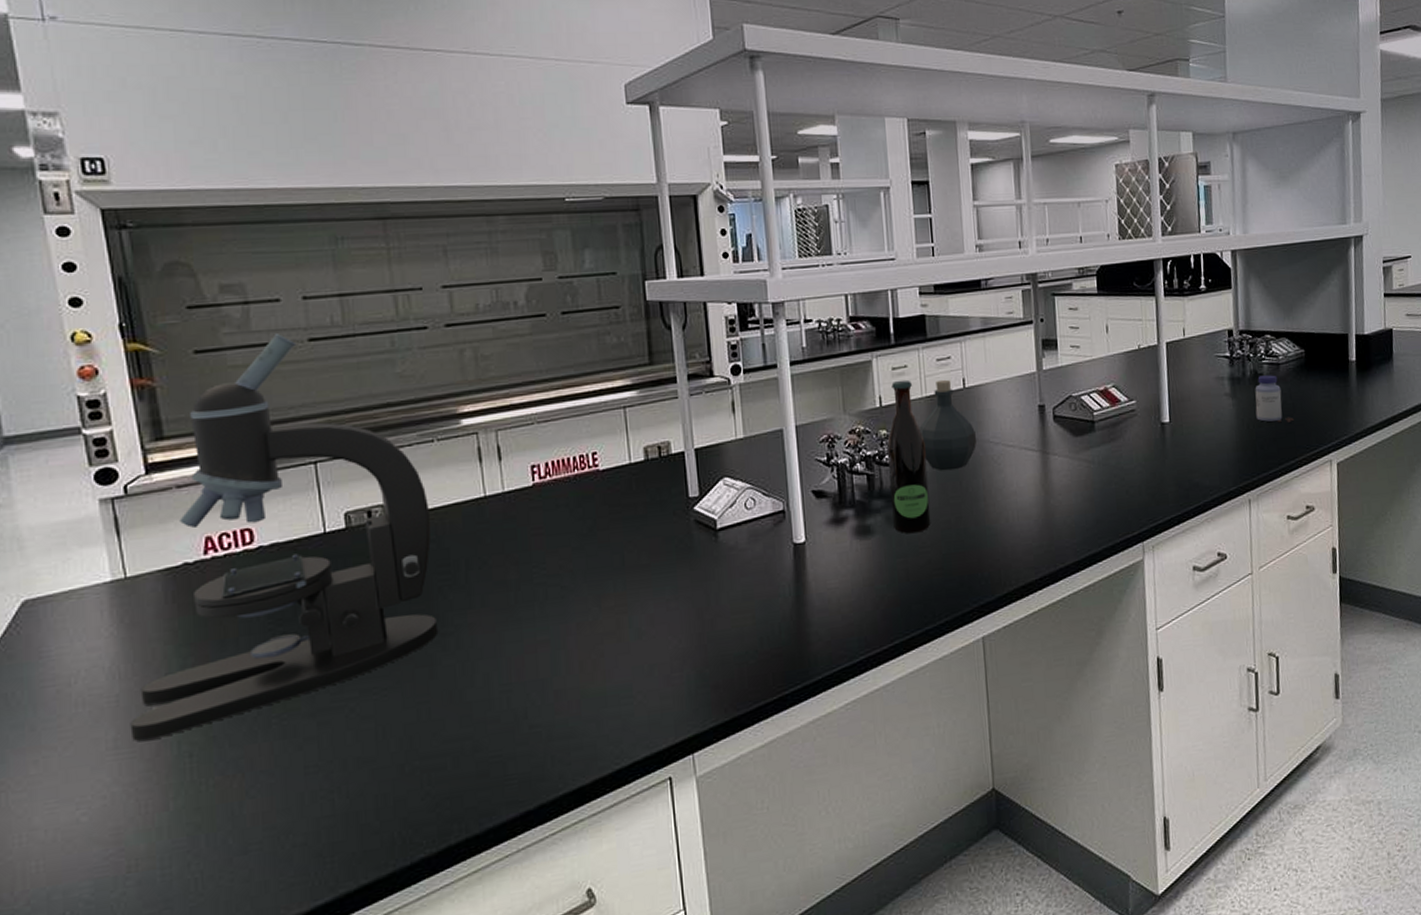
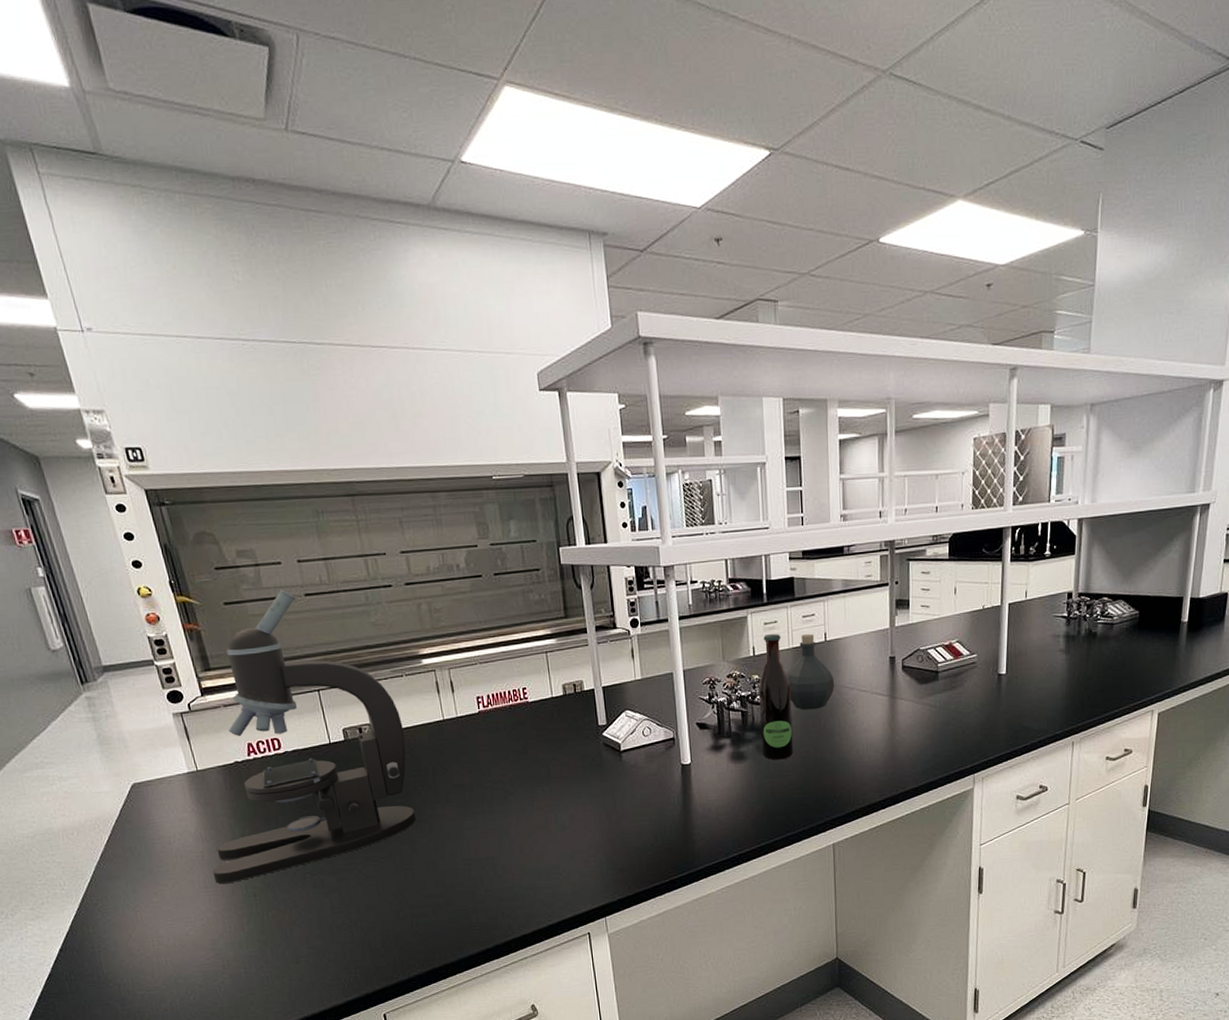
medicine bottle: present [1255,375,1294,423] -> none [1087,633,1122,677]

